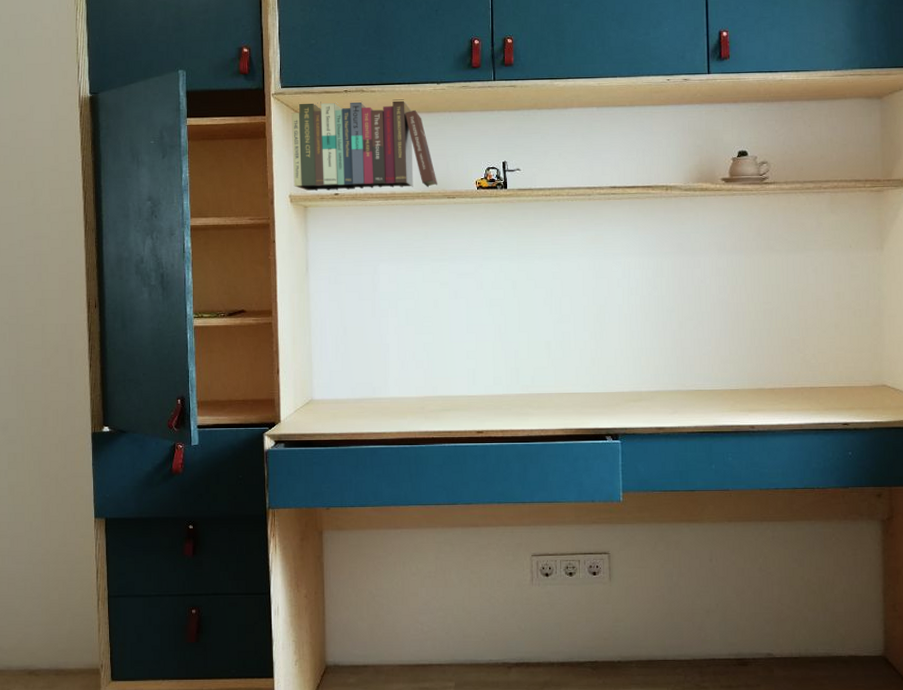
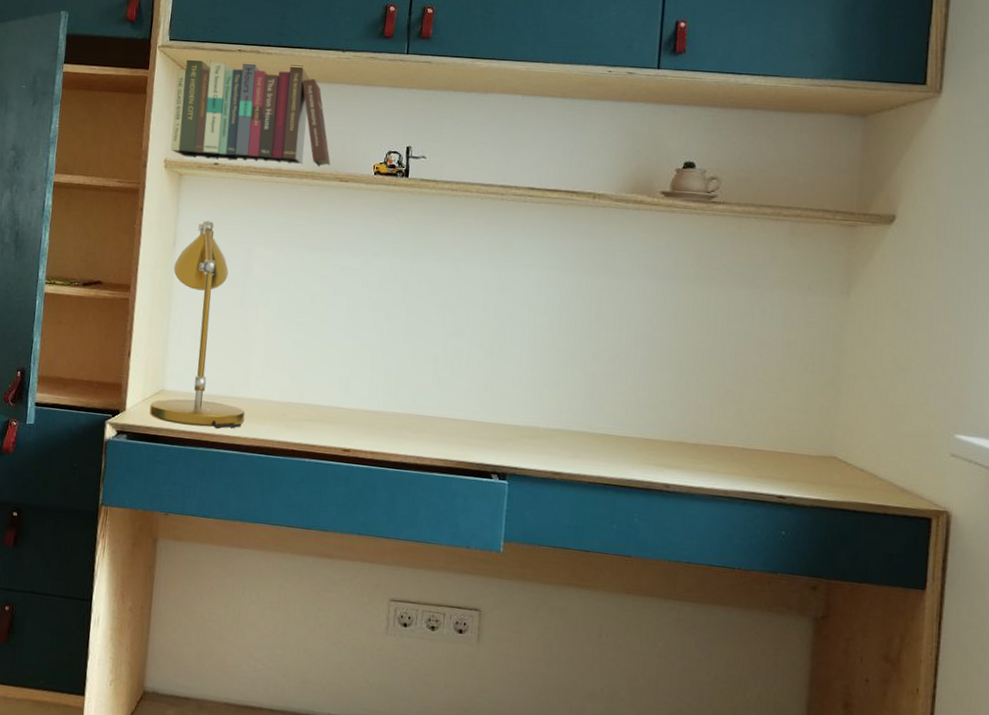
desk lamp: none [302,245,388,428] -> present [149,221,246,430]

